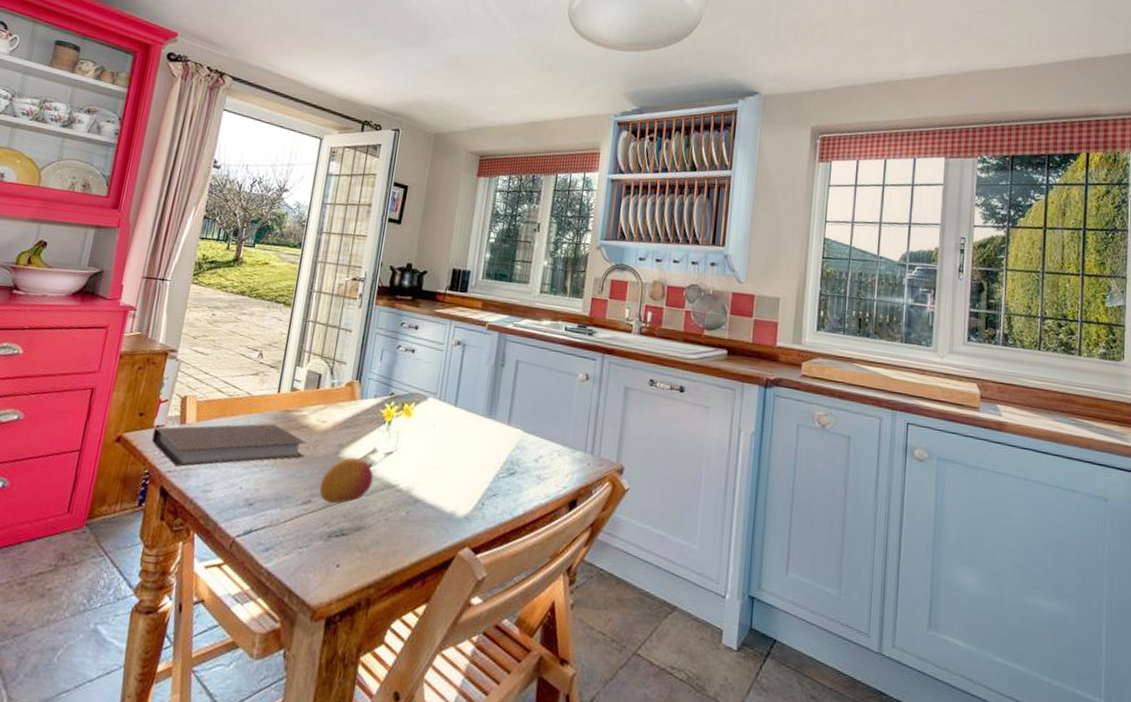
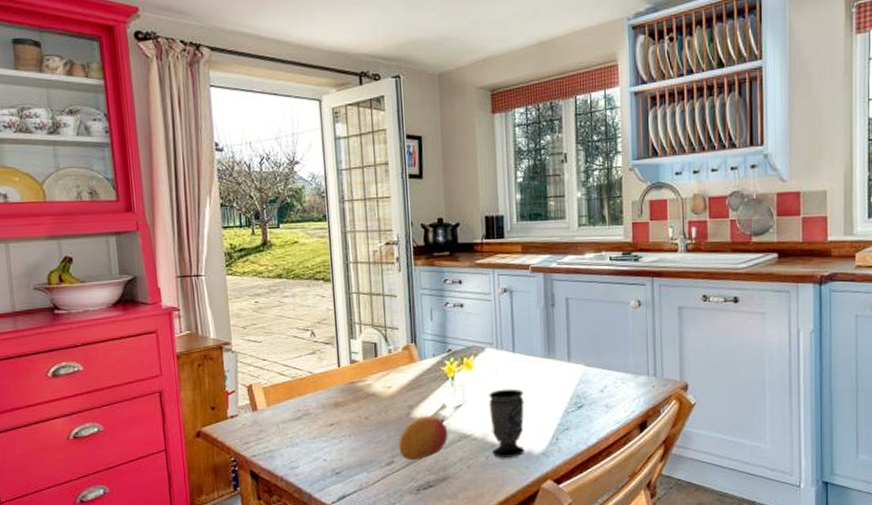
notebook: present [151,423,307,467] -> none [228,396,378,450]
cup: none [413,442,458,517] -> present [489,388,525,458]

